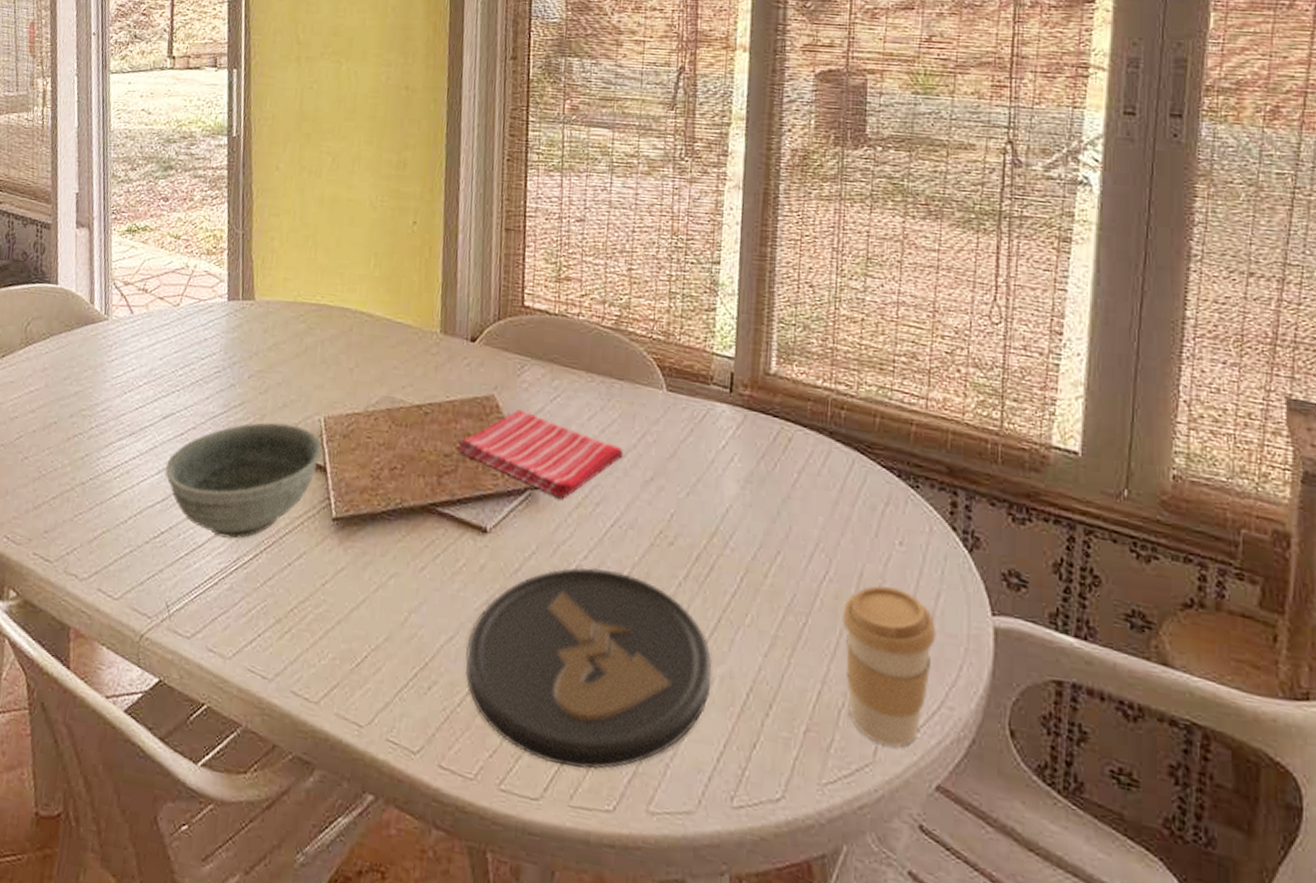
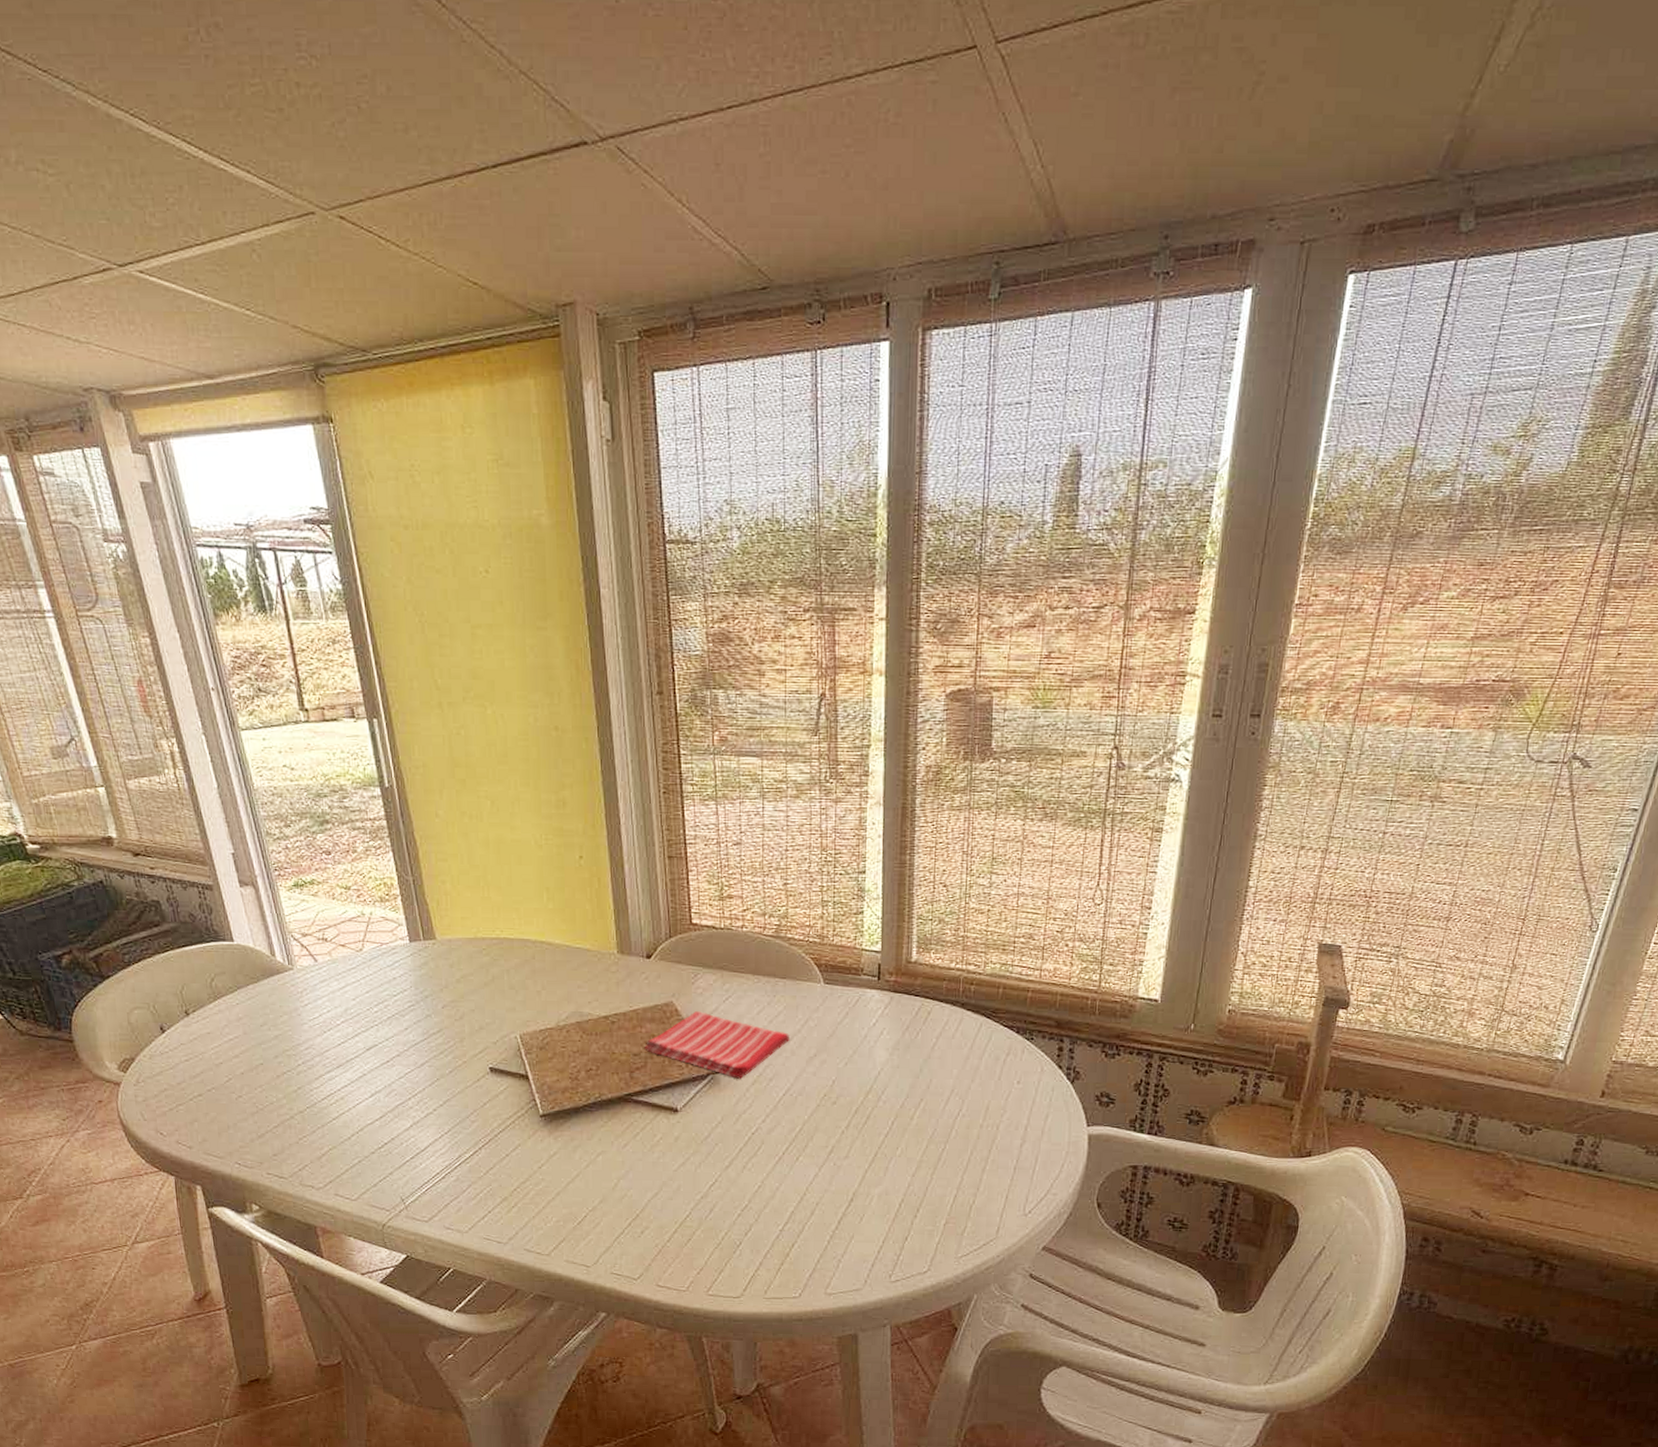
bowl: present [164,422,322,539] -> none [377,1043,522,1141]
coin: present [465,567,712,770] -> none [670,1128,871,1272]
coffee cup: present [842,585,936,748] -> none [973,1115,1045,1226]

